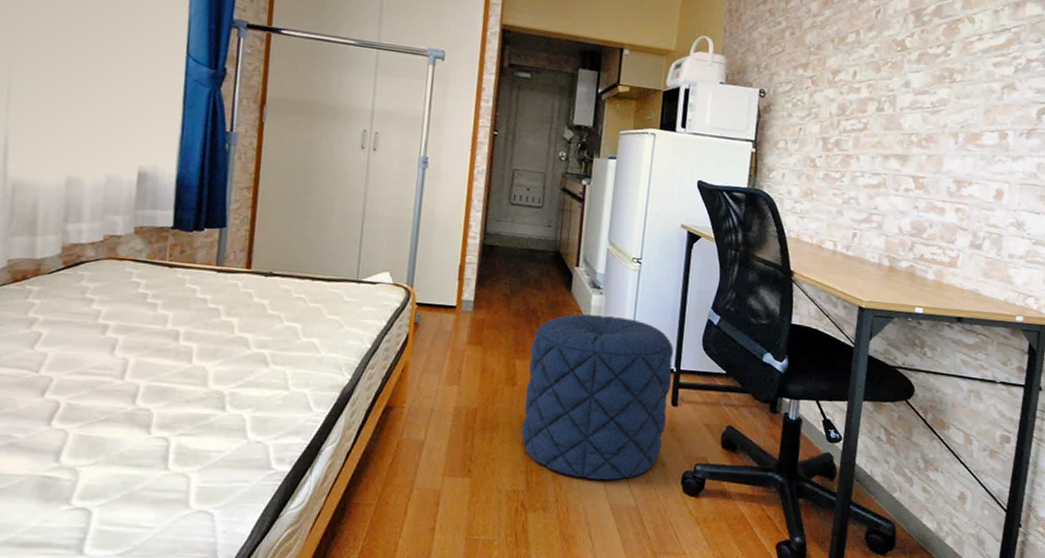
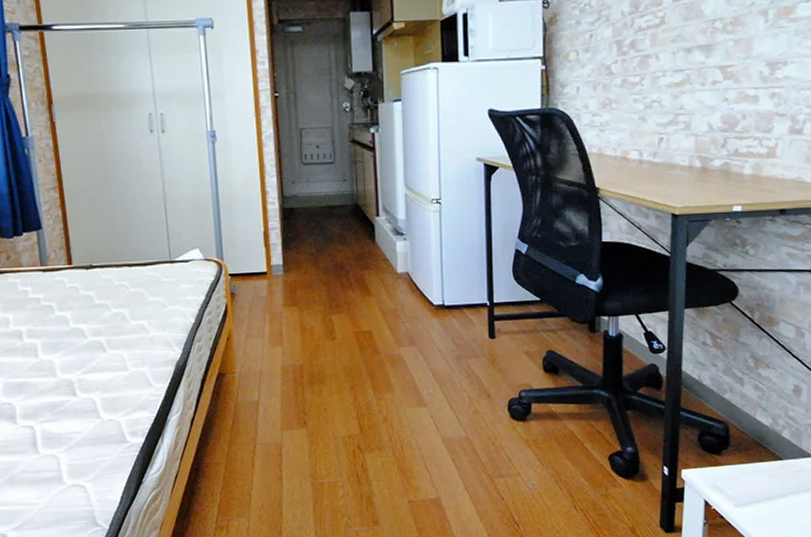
pouf: present [521,314,674,480] -> none [344,259,486,417]

